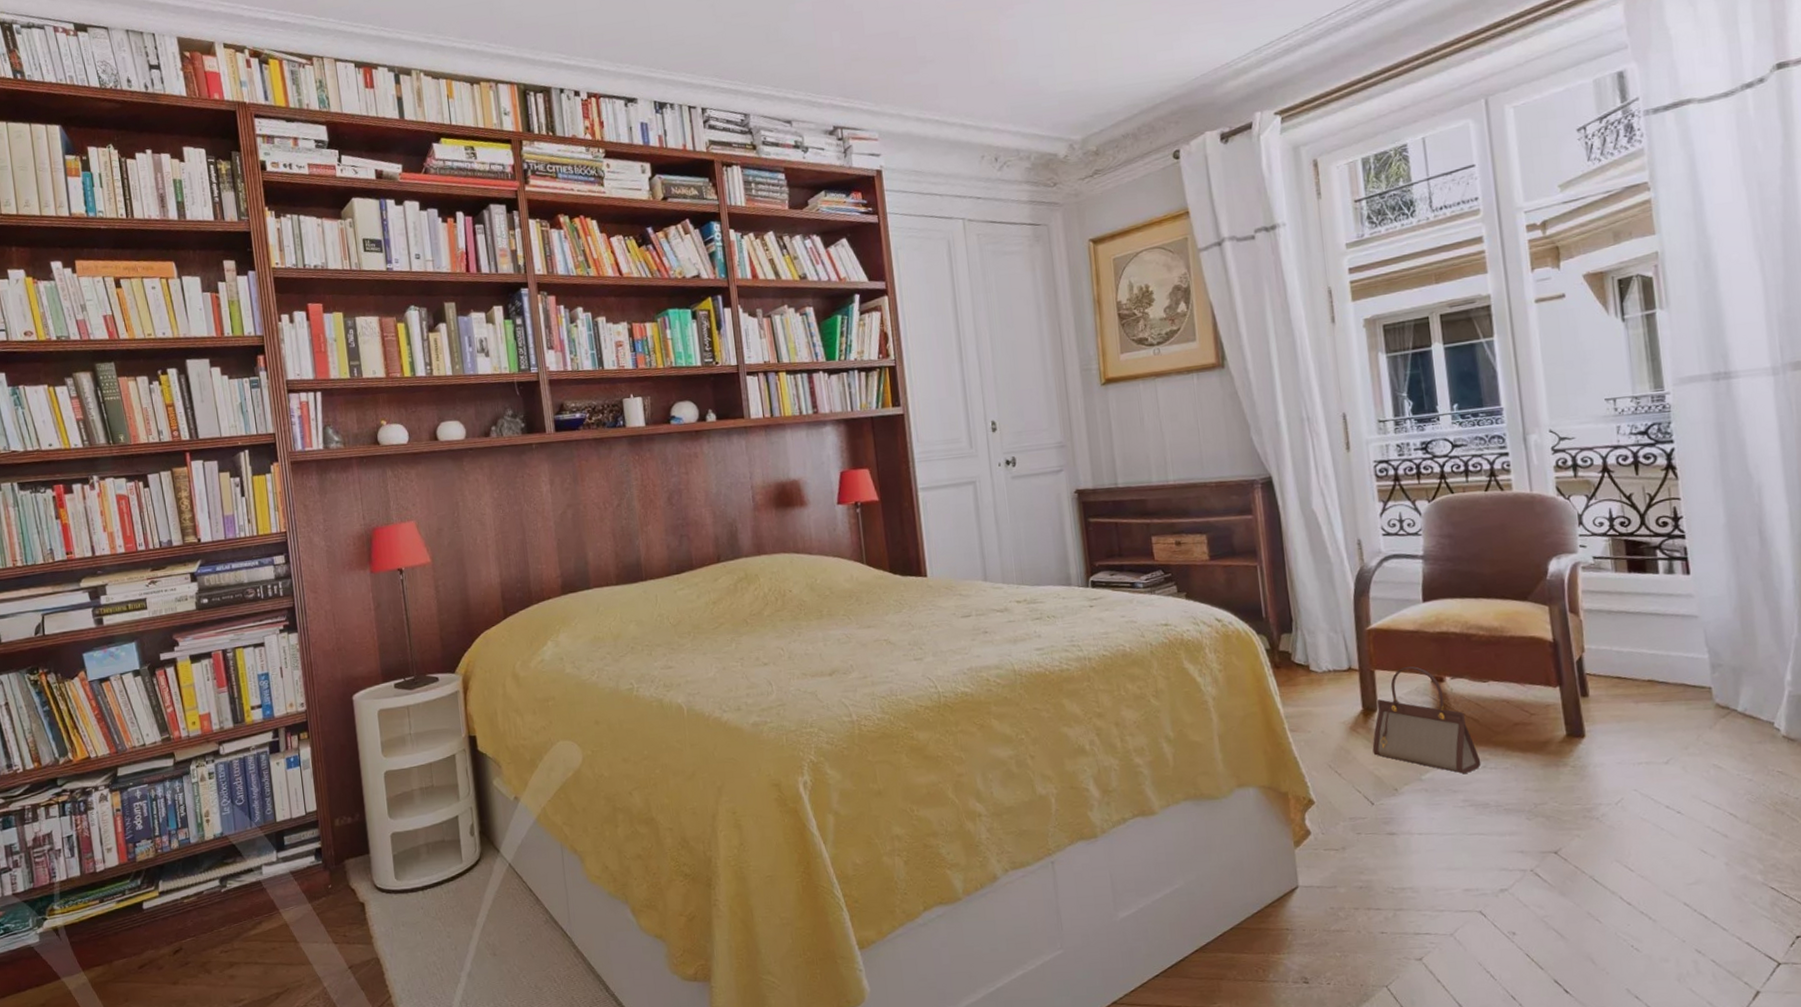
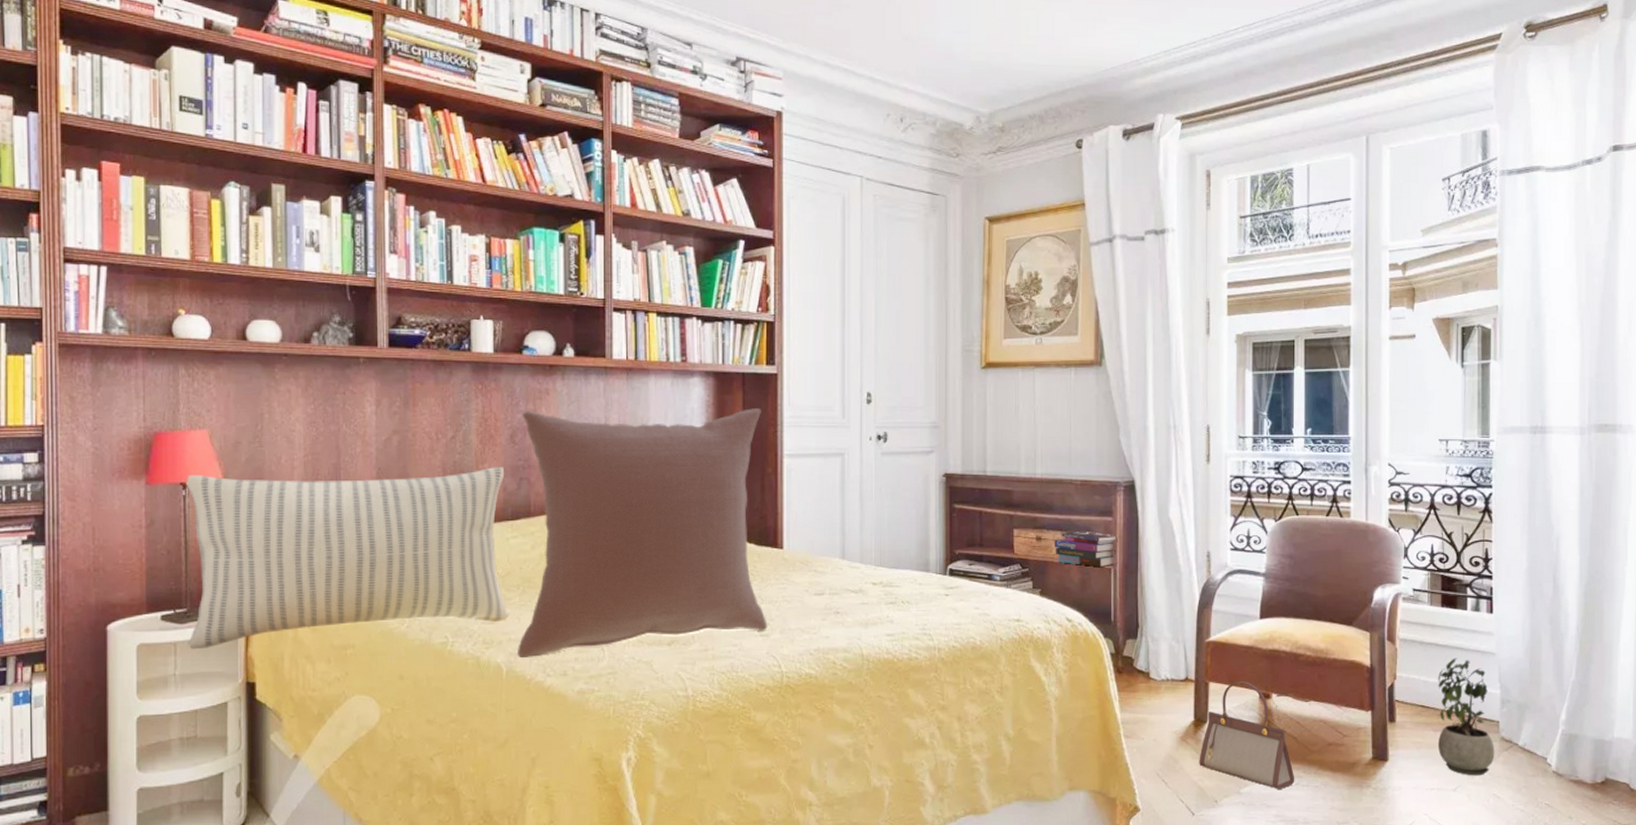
pillow: none [402,527,683,711] -> present [186,467,508,650]
pillow: none [676,447,921,697] -> present [518,407,768,657]
books: none [1195,531,1263,566] -> present [1055,532,1118,568]
potted plant: none [1633,624,1711,747] -> present [1437,658,1495,776]

